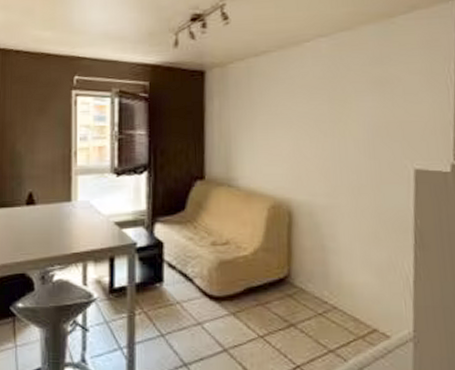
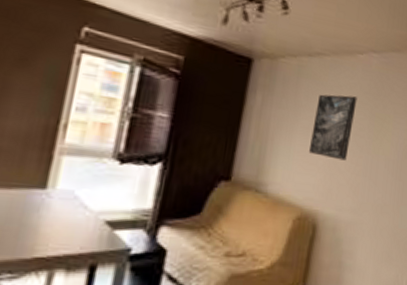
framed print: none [271,84,312,148] -> present [308,94,357,161]

